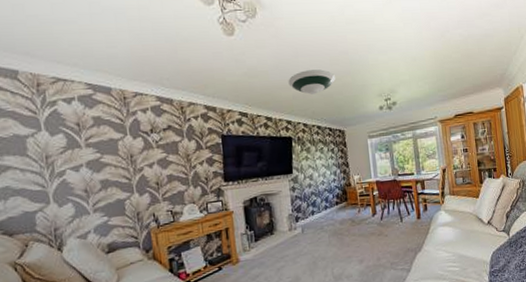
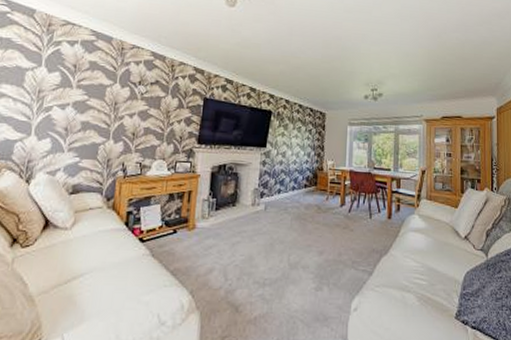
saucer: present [288,69,335,95] -> none [278,49,325,73]

